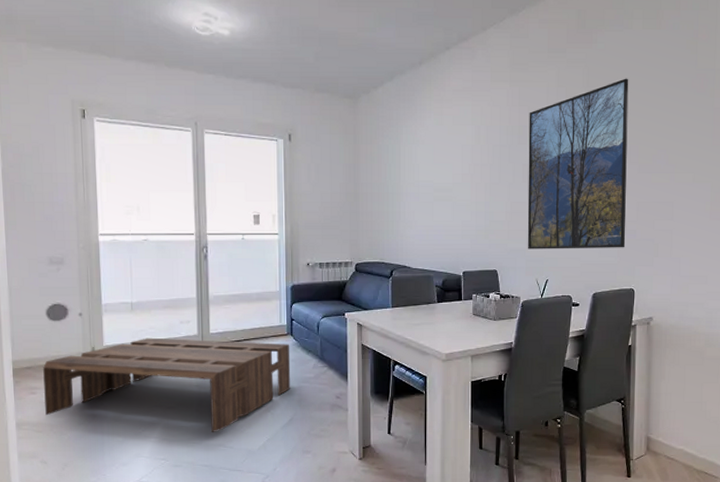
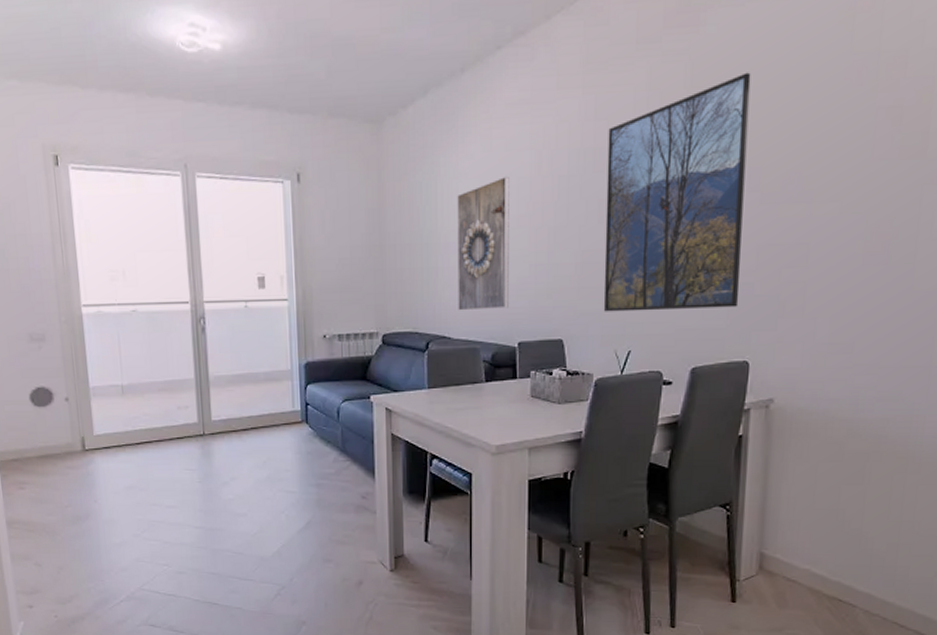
coffee table: present [43,337,291,432] -> none [30,426,308,536]
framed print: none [416,143,456,246] -> present [457,176,509,311]

